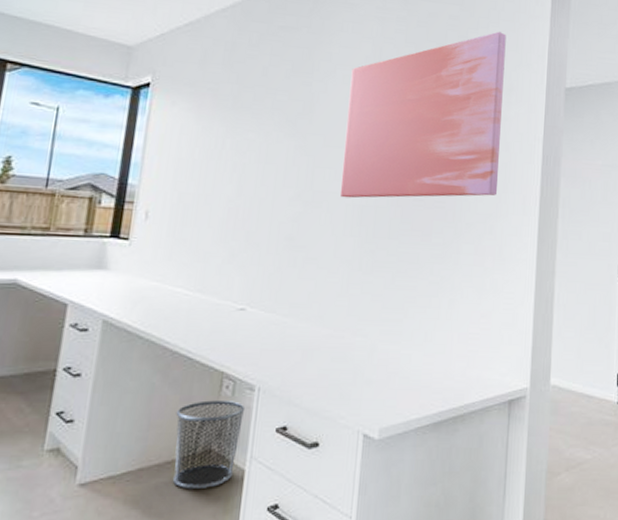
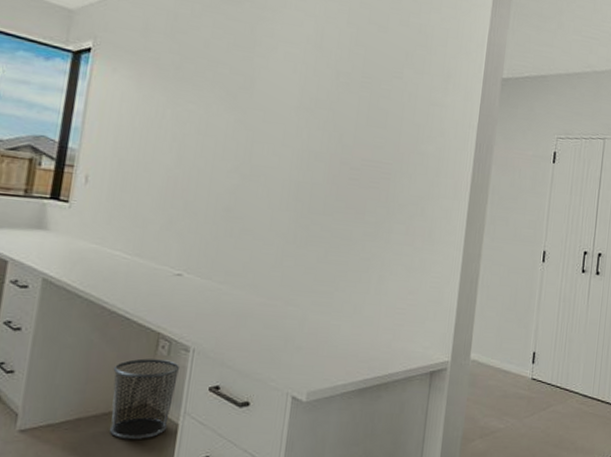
wall art: present [339,31,506,199] -> none [277,18,448,180]

